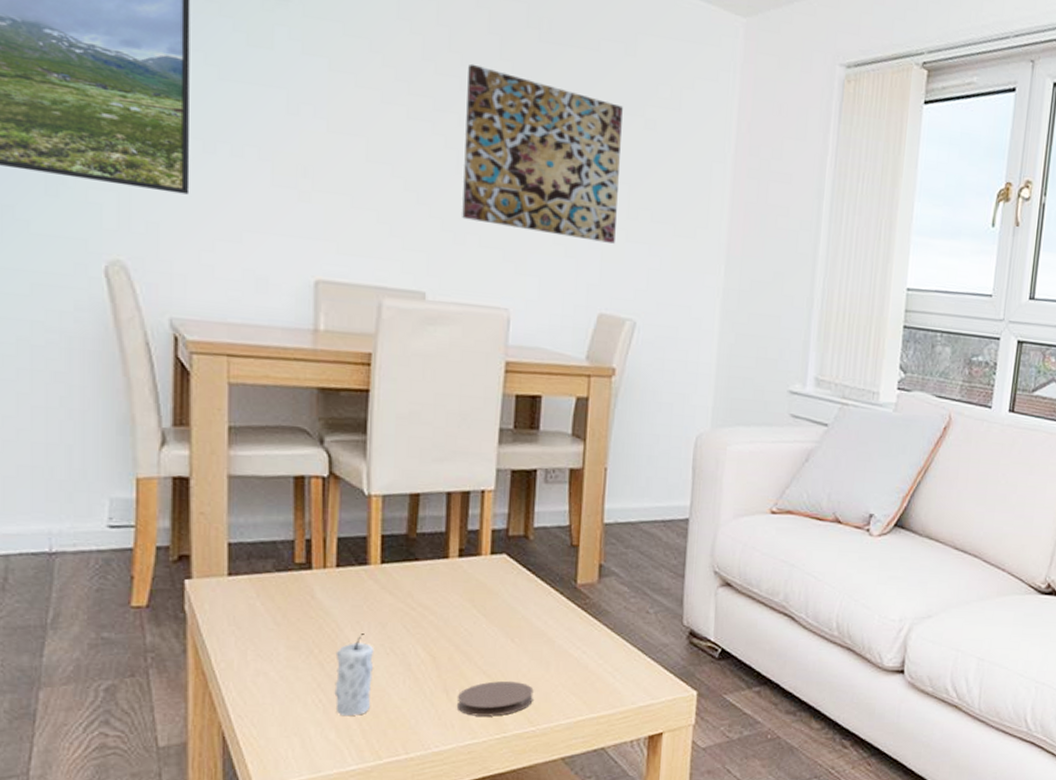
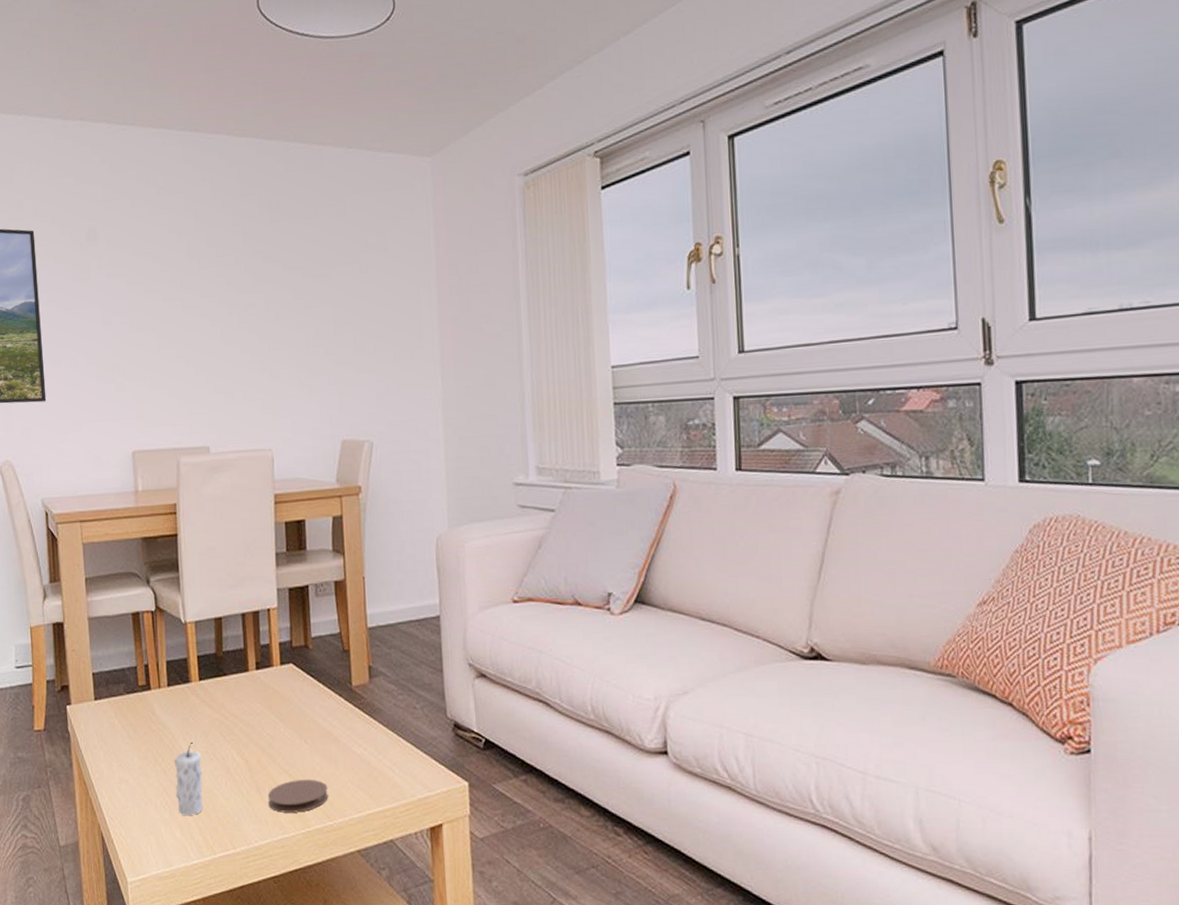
wall art: present [462,63,623,244] -> none [222,253,348,381]

